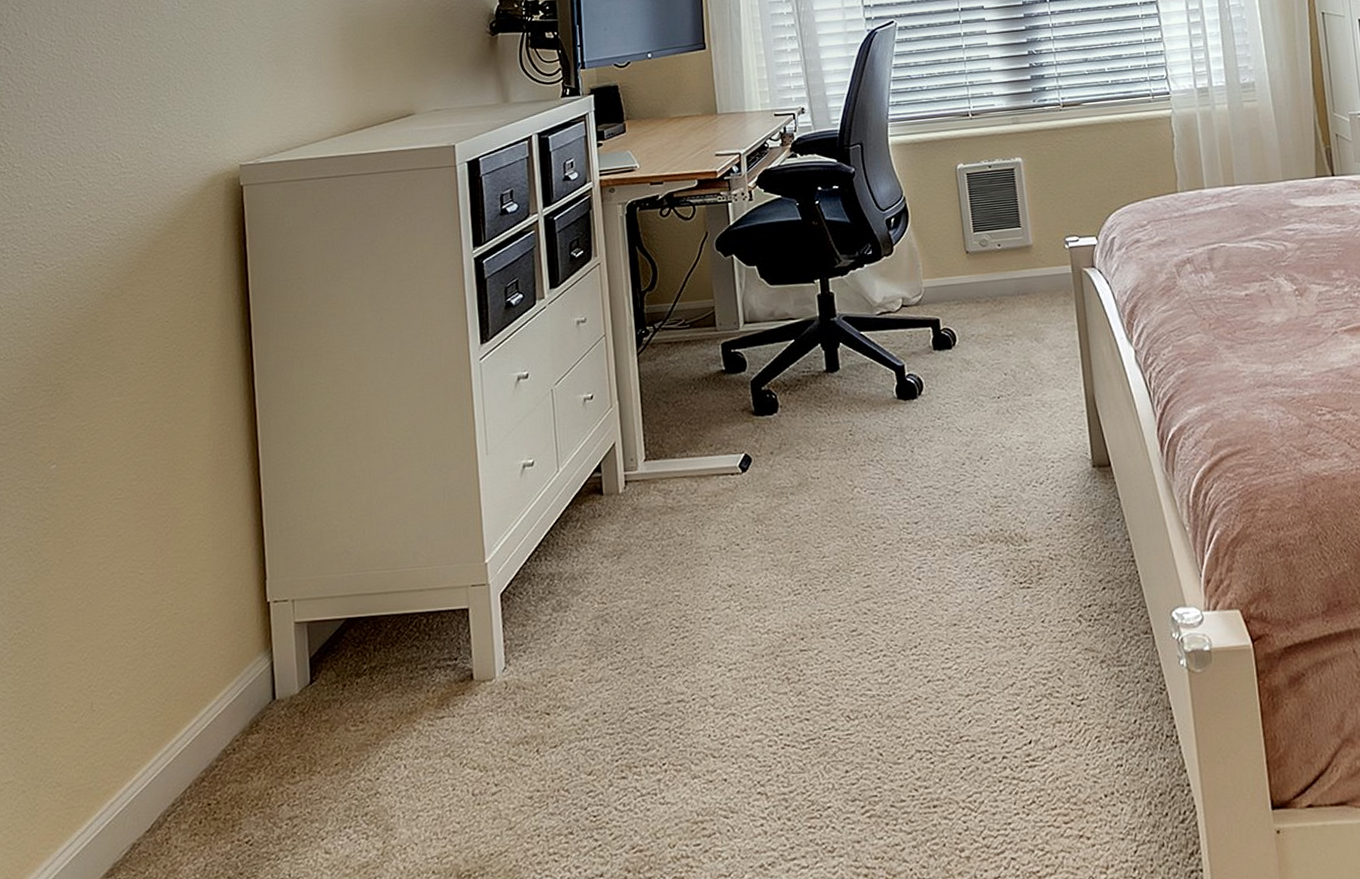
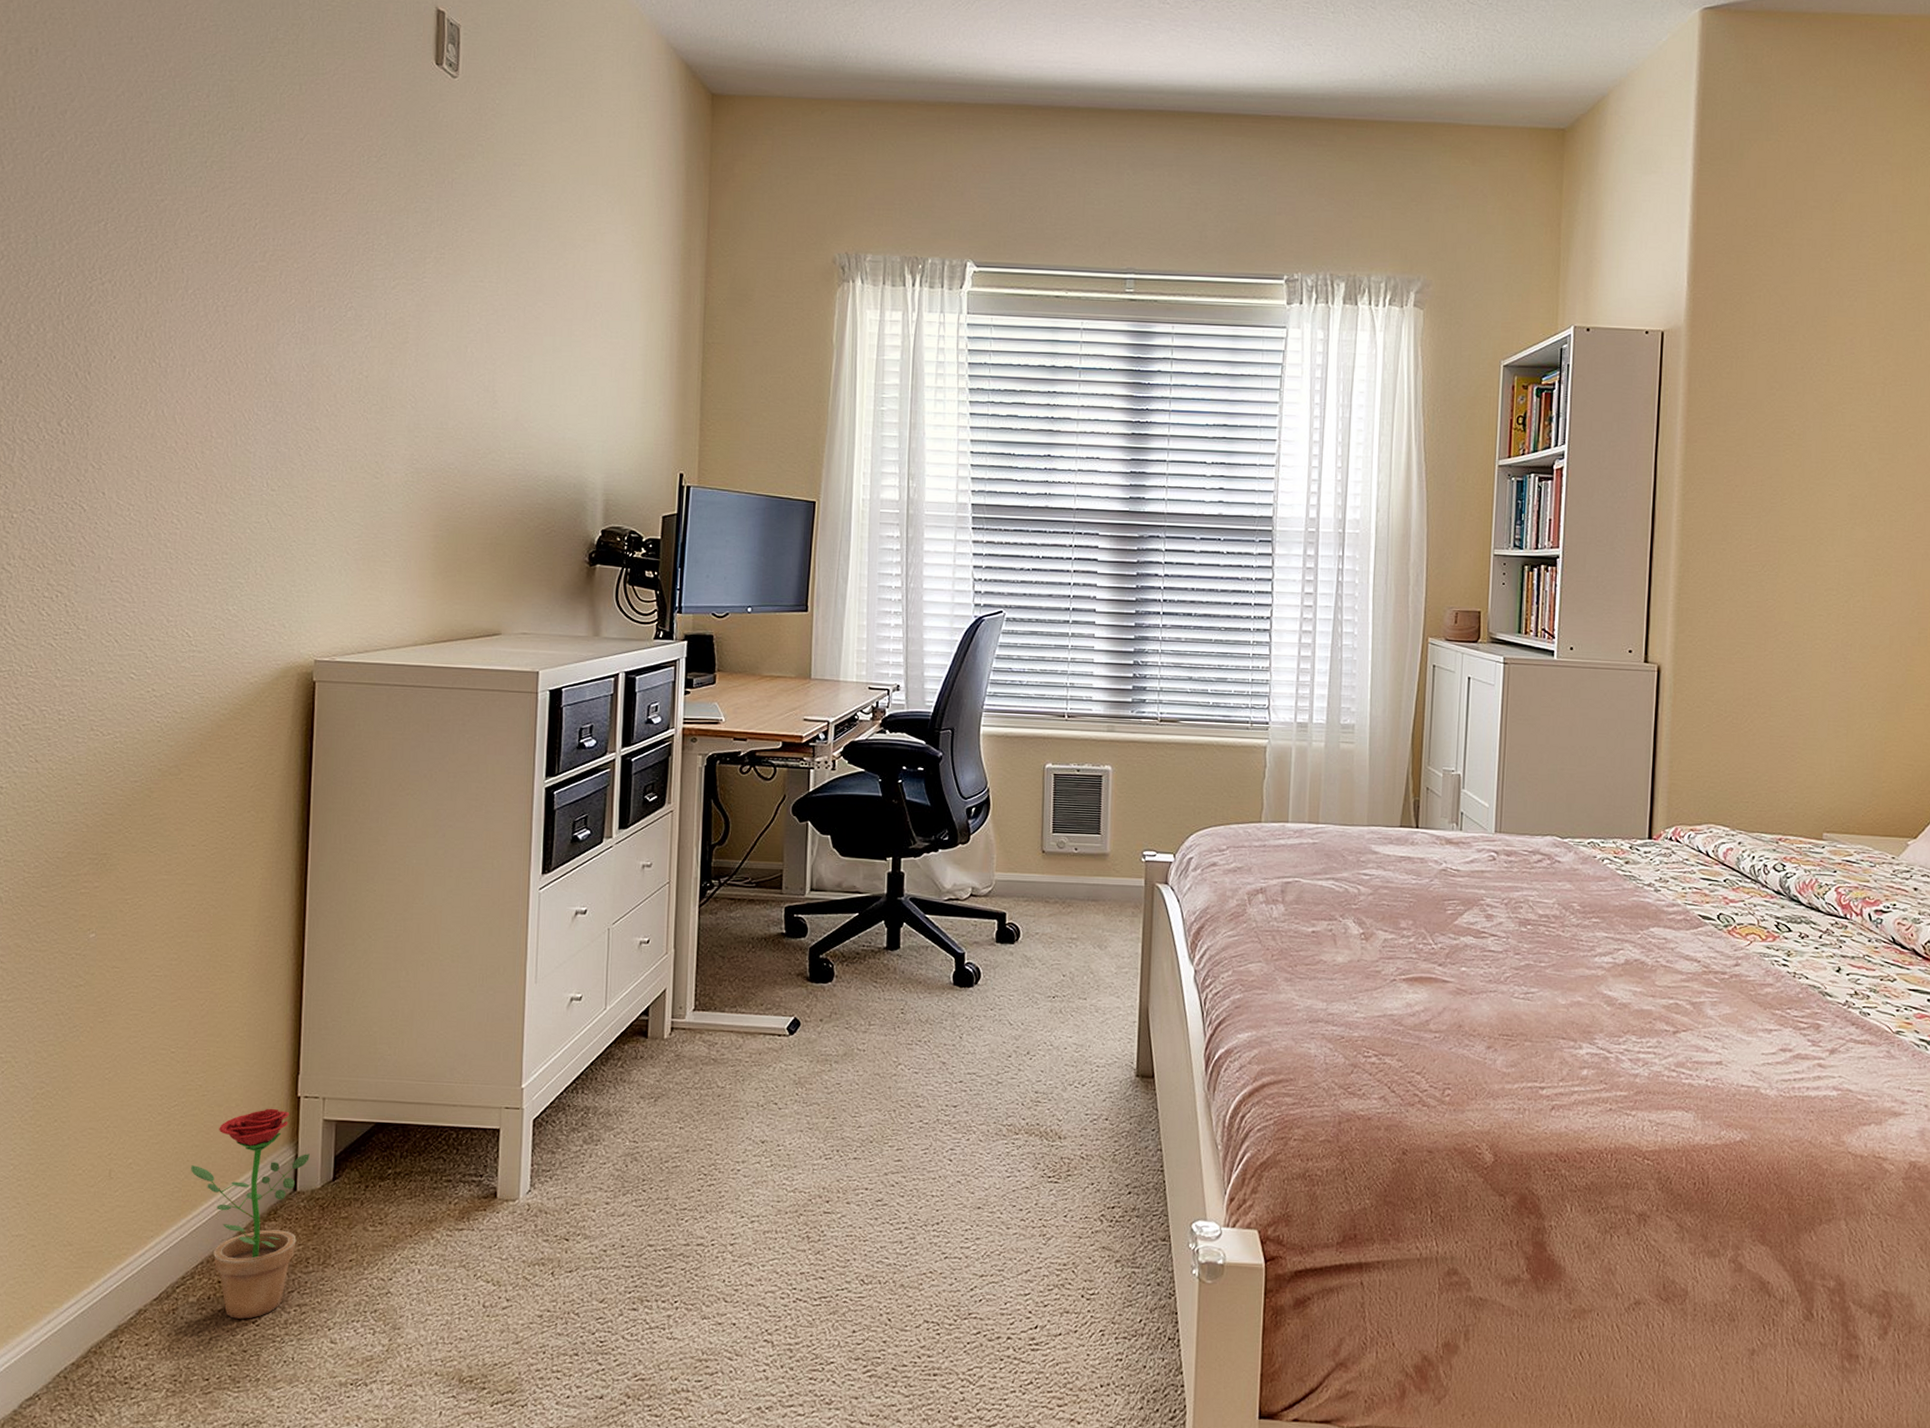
decorative plant: none [170,617,285,841] -> present [191,1108,310,1319]

